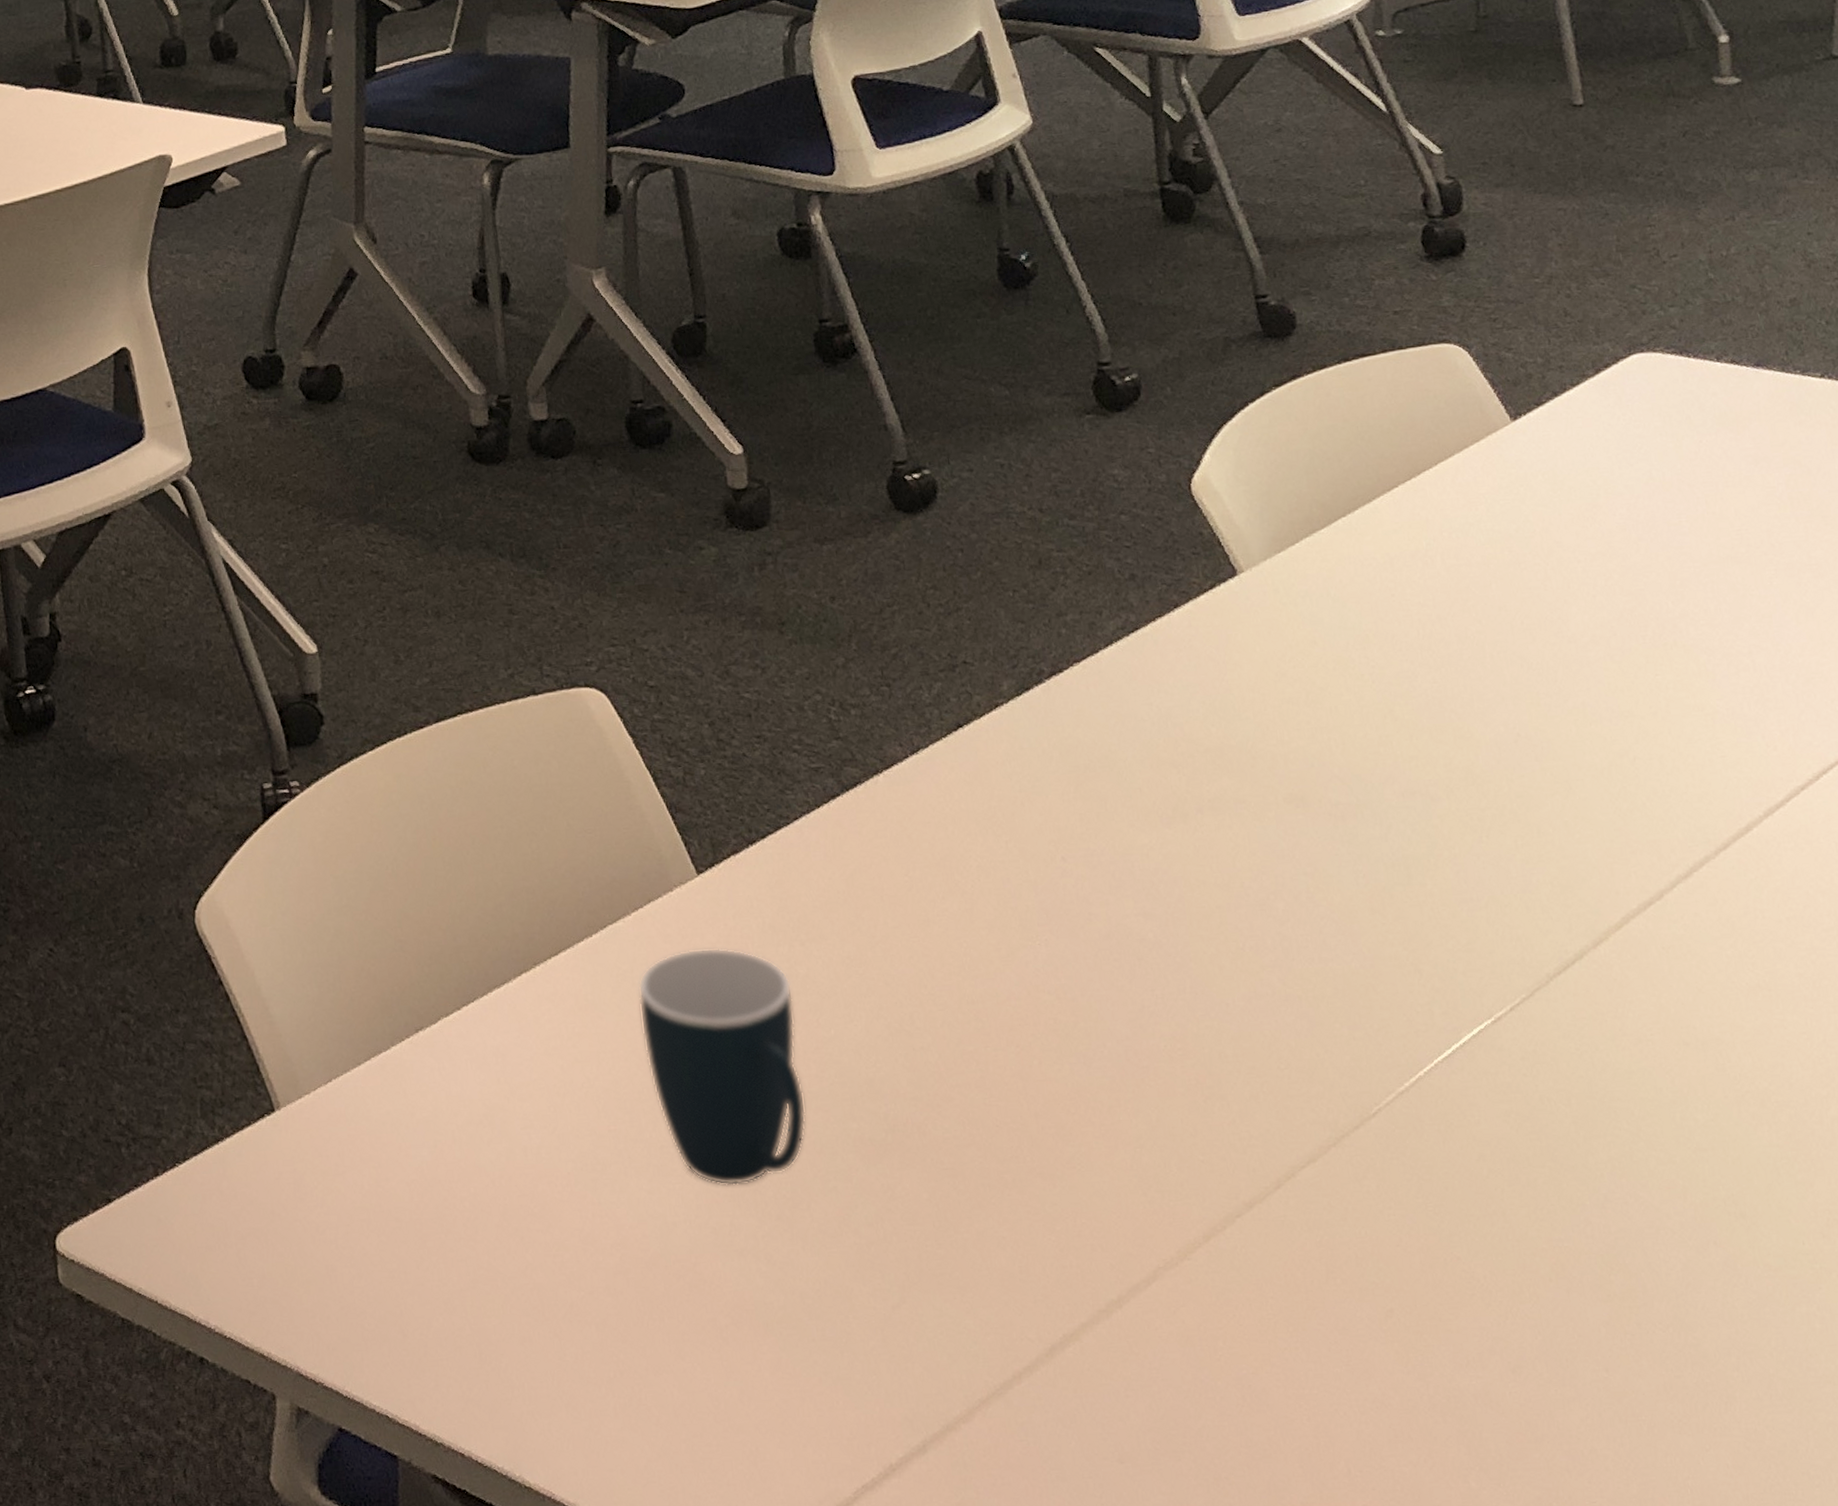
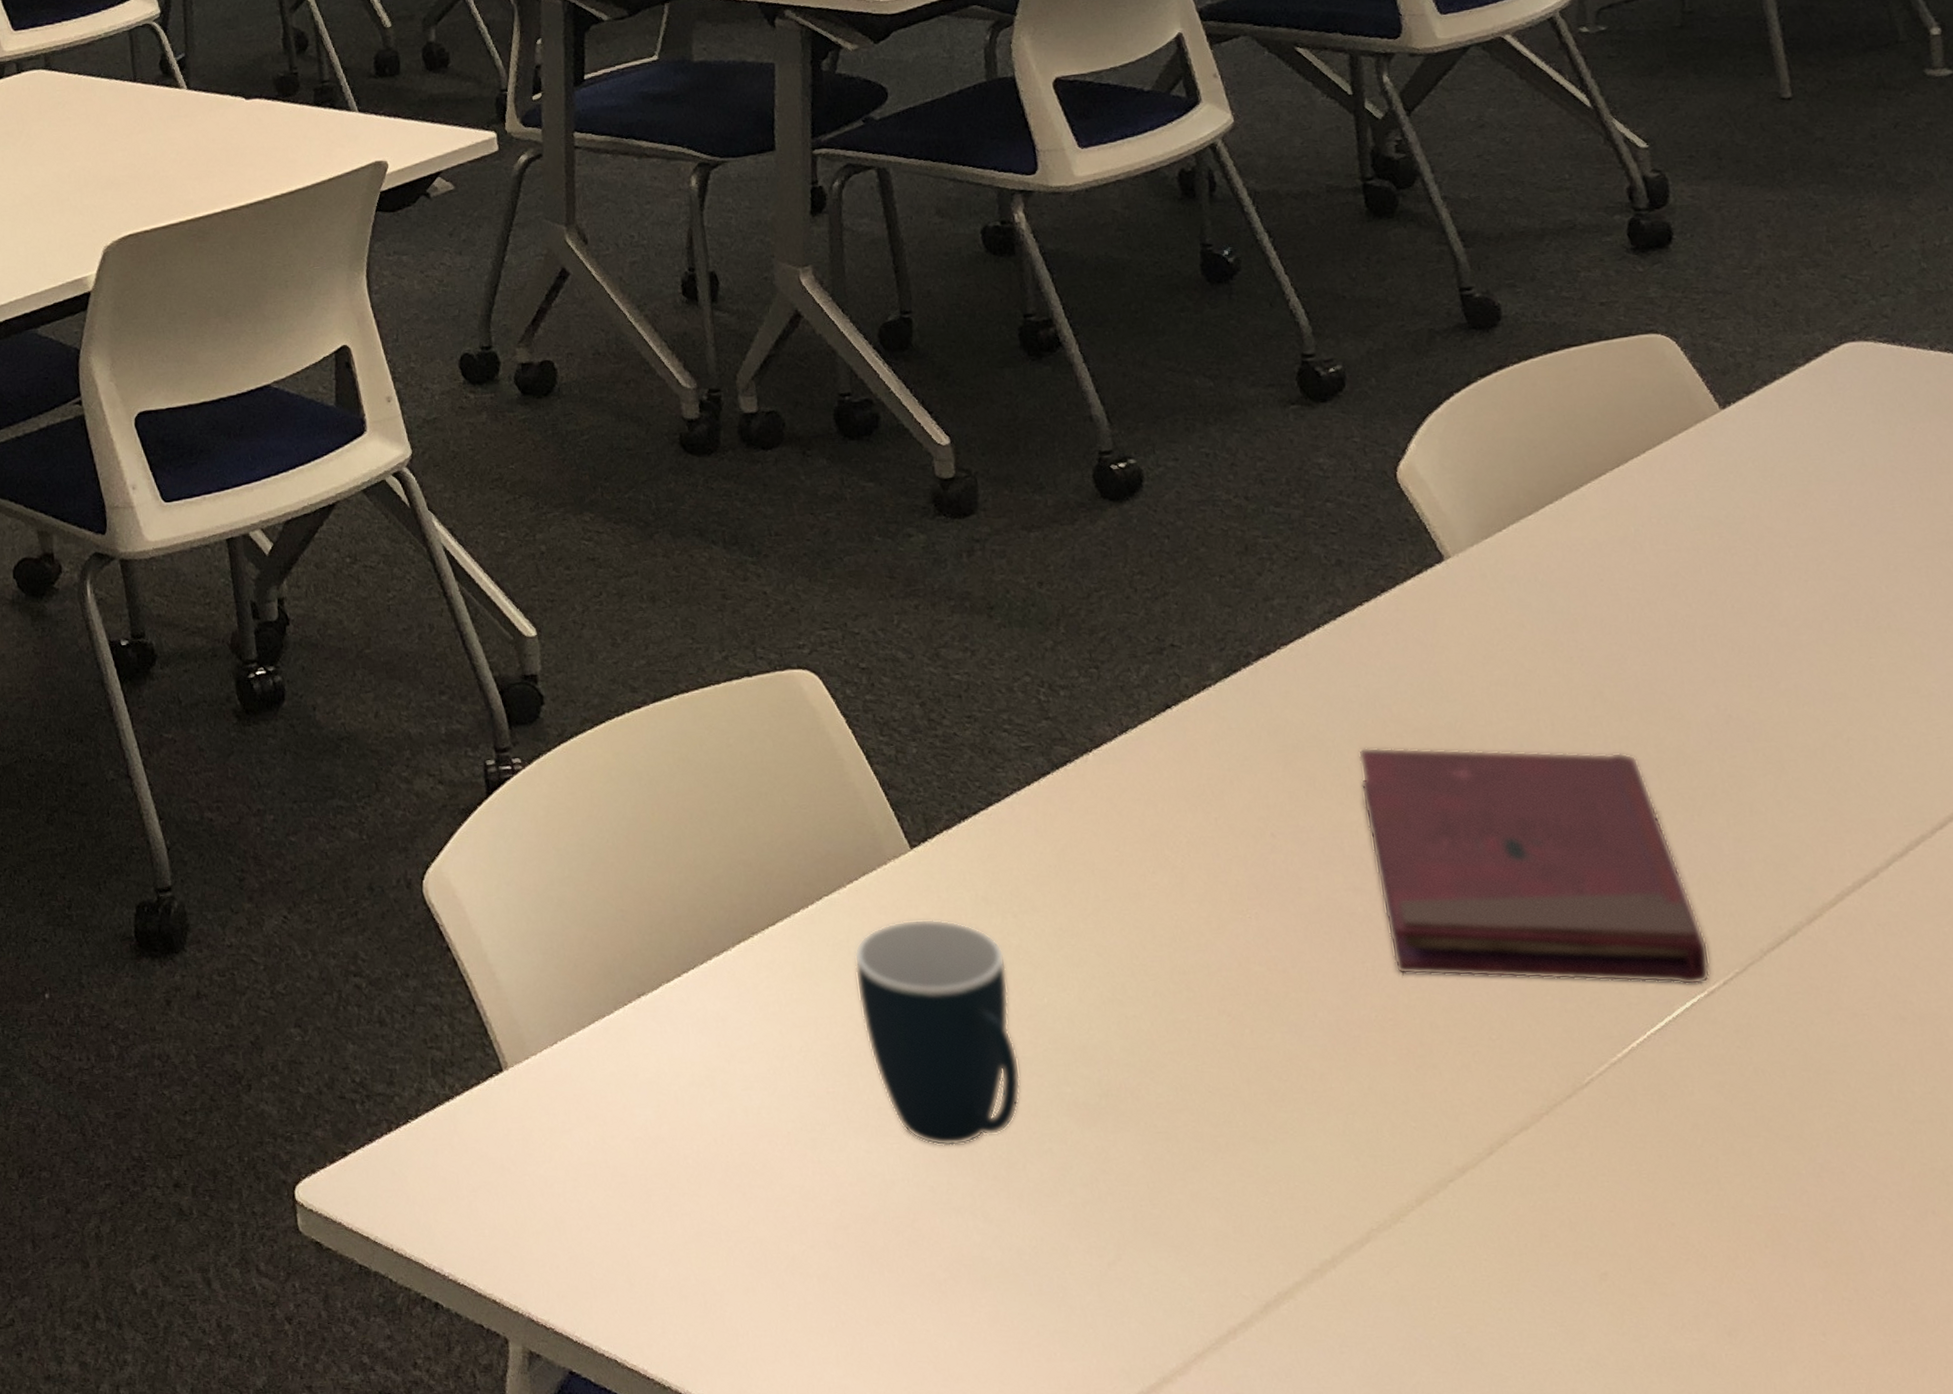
book: none [1149,767,1498,1012] -> present [1358,747,1711,985]

